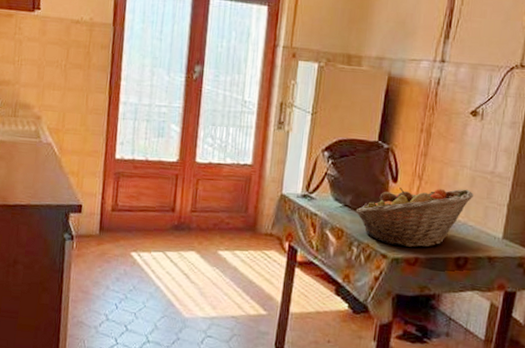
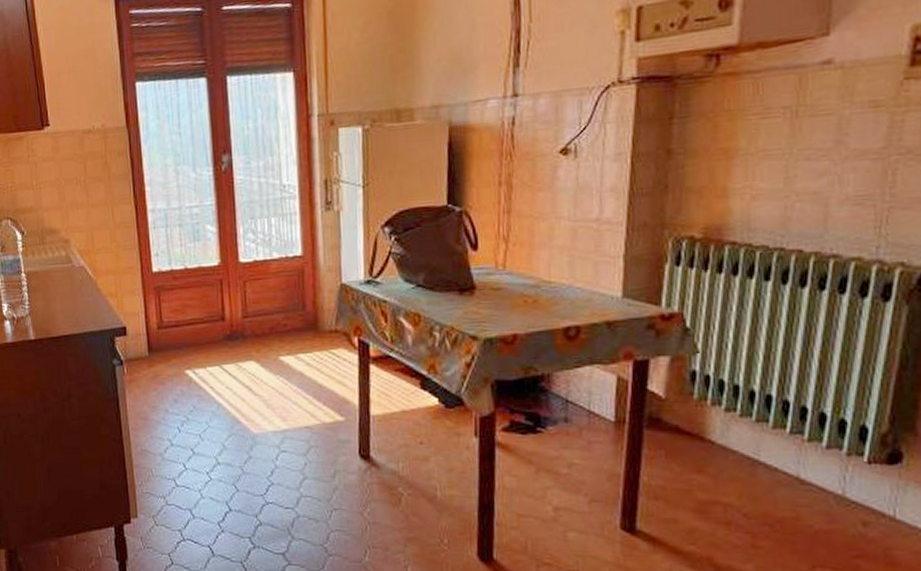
fruit basket: present [355,188,473,248] -> none [431,244,577,324]

